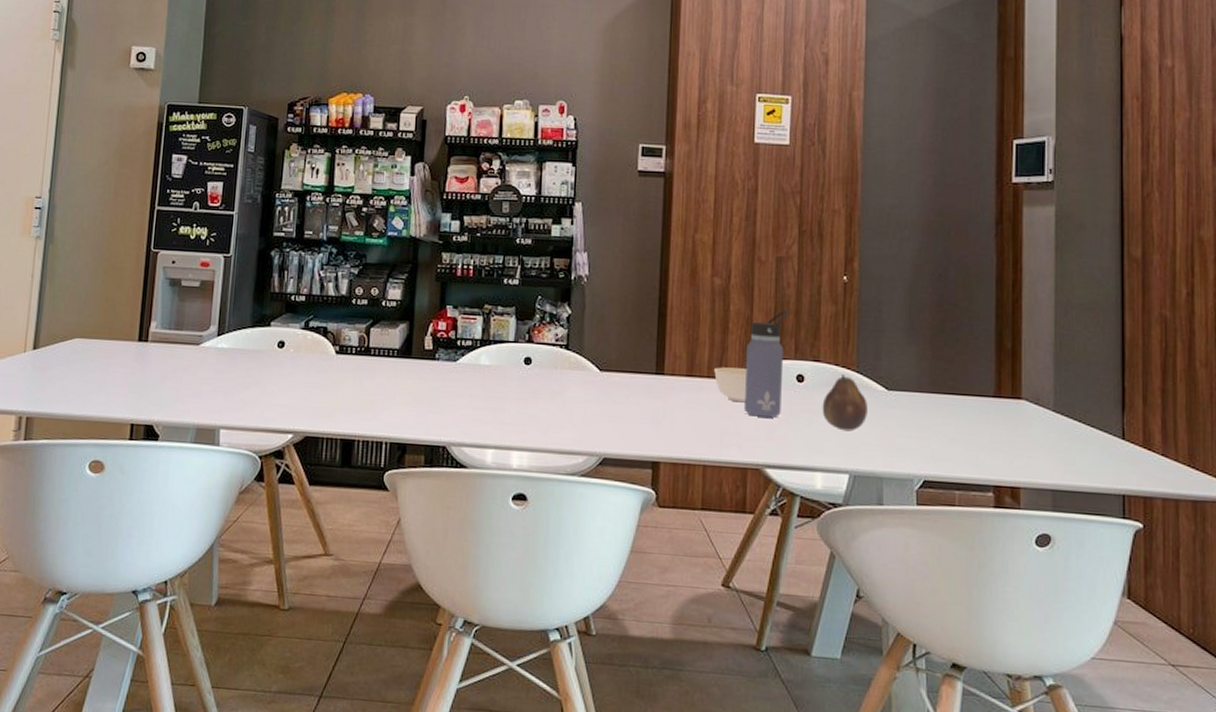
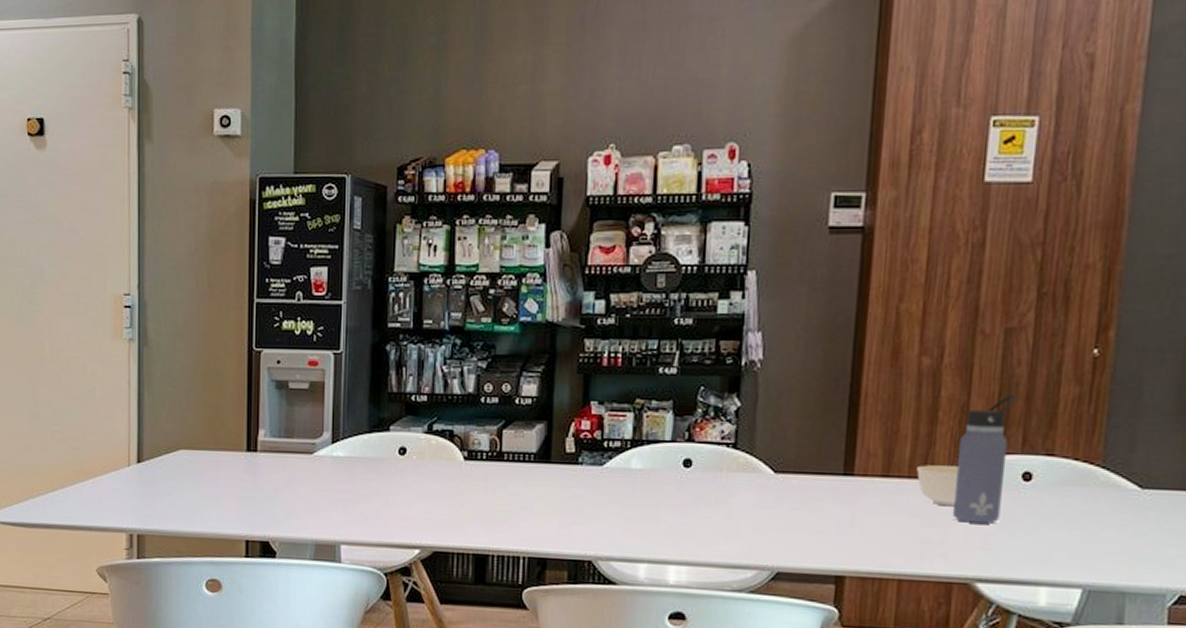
fruit: present [822,375,867,432] -> none [1052,471,1114,539]

